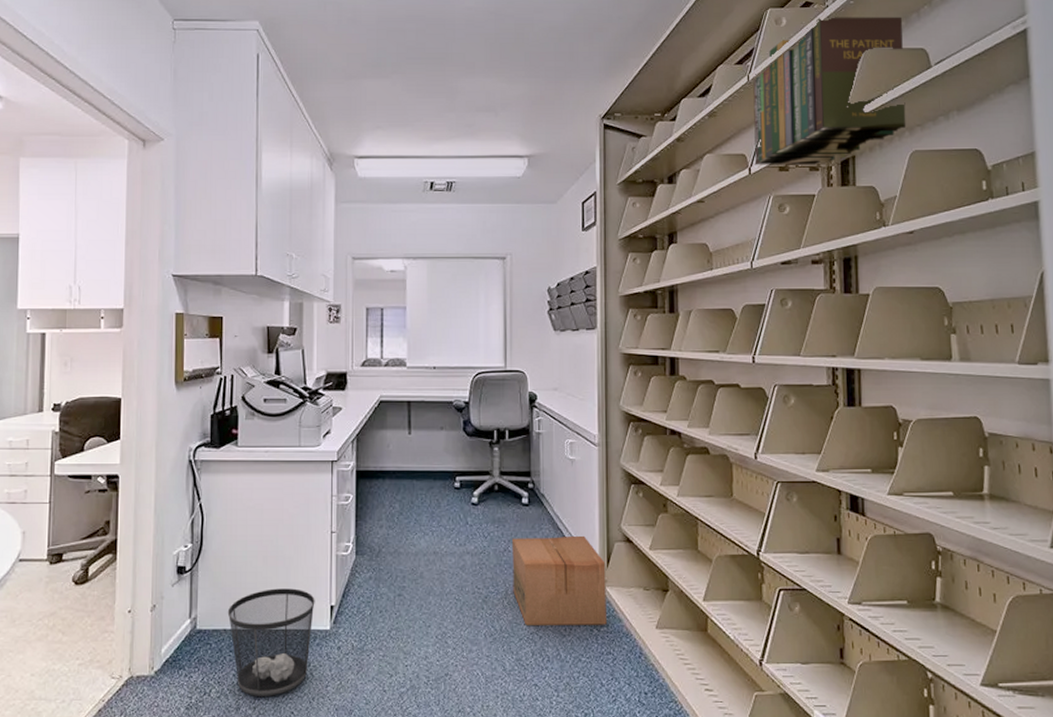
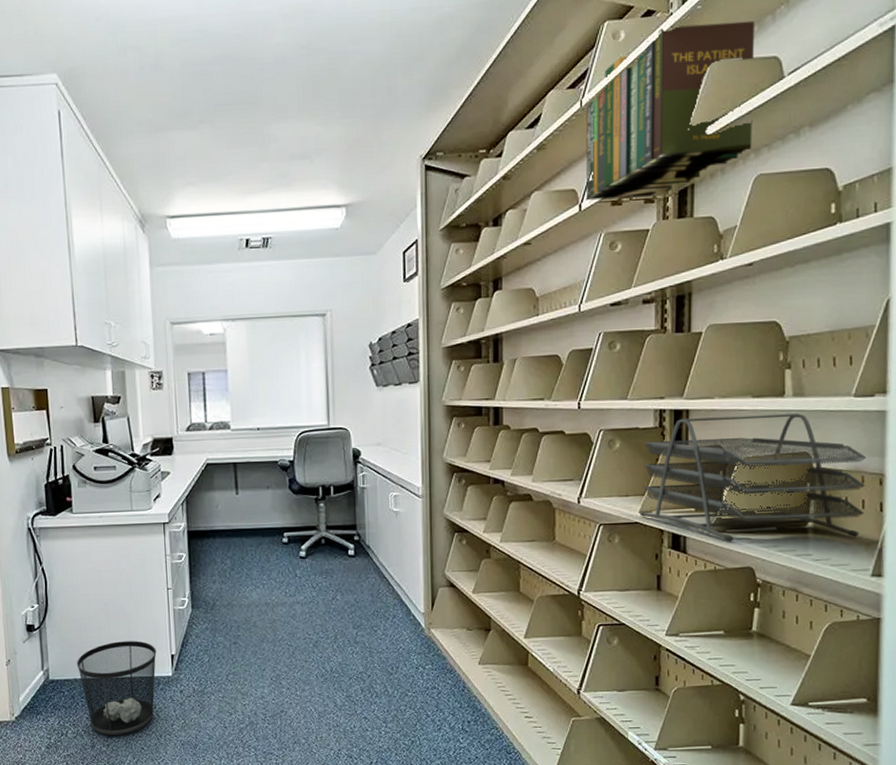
cardboard box: present [512,535,607,625] -> none [340,582,432,666]
file organizer: none [817,378,1038,506] -> present [640,413,867,542]

